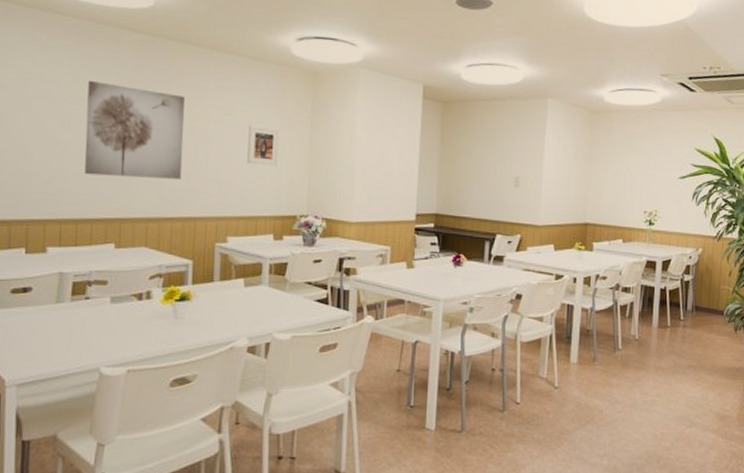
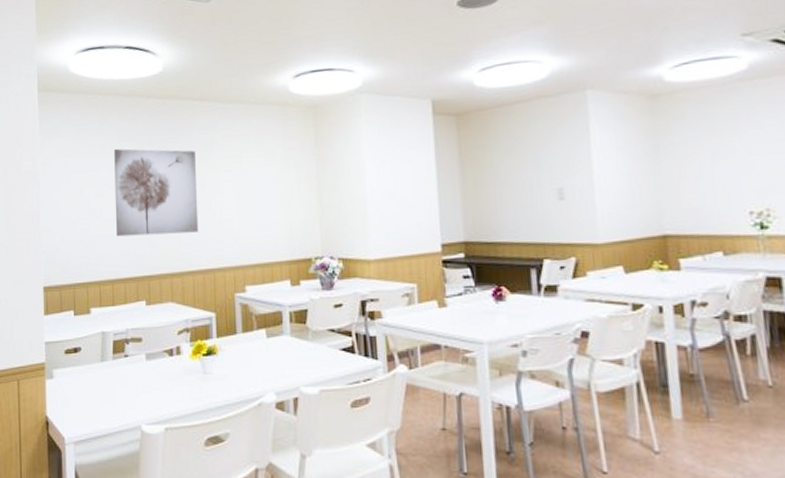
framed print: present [247,125,279,166] -> none [256,169,287,210]

